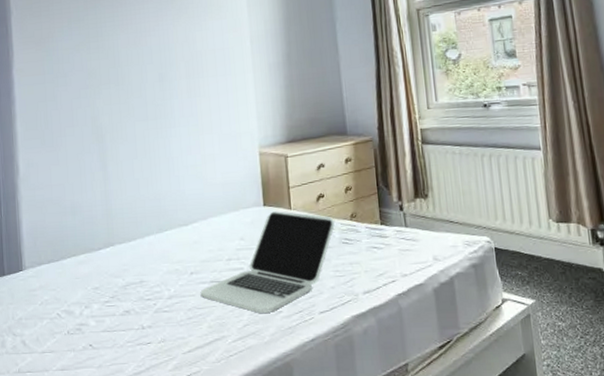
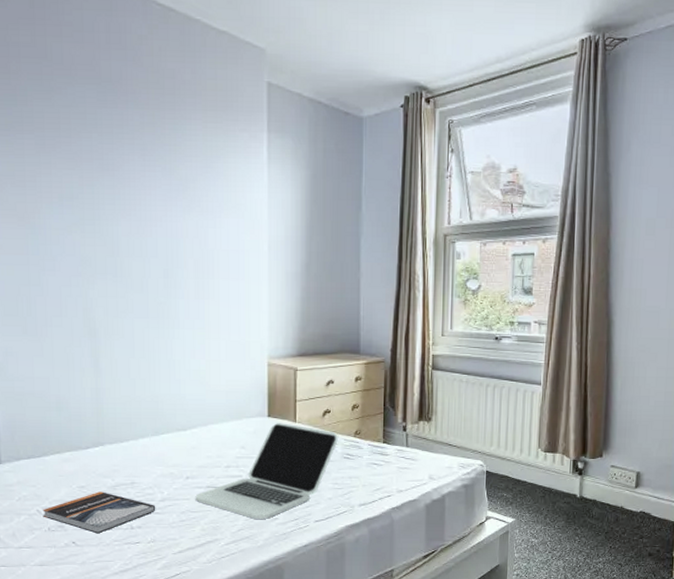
book: none [62,292,164,335] -> present [42,491,156,534]

